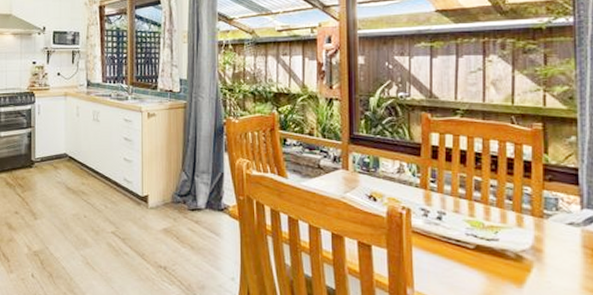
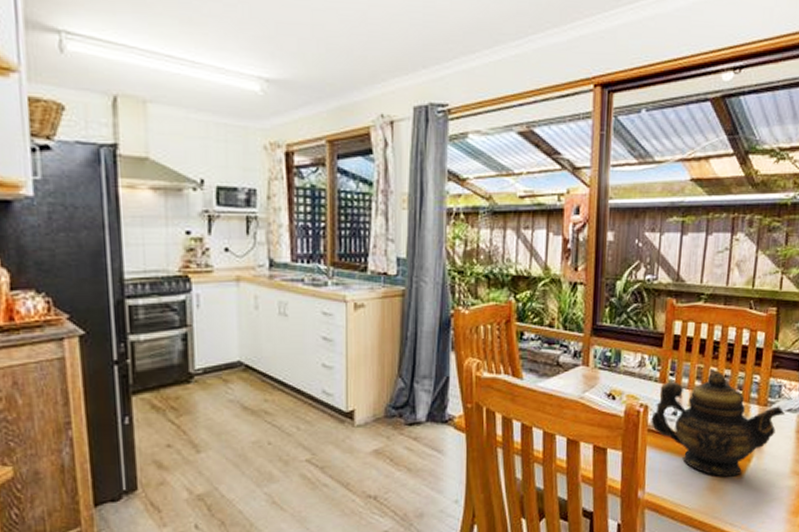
teapot: none [414,181,566,286] -> present [651,371,785,477]

